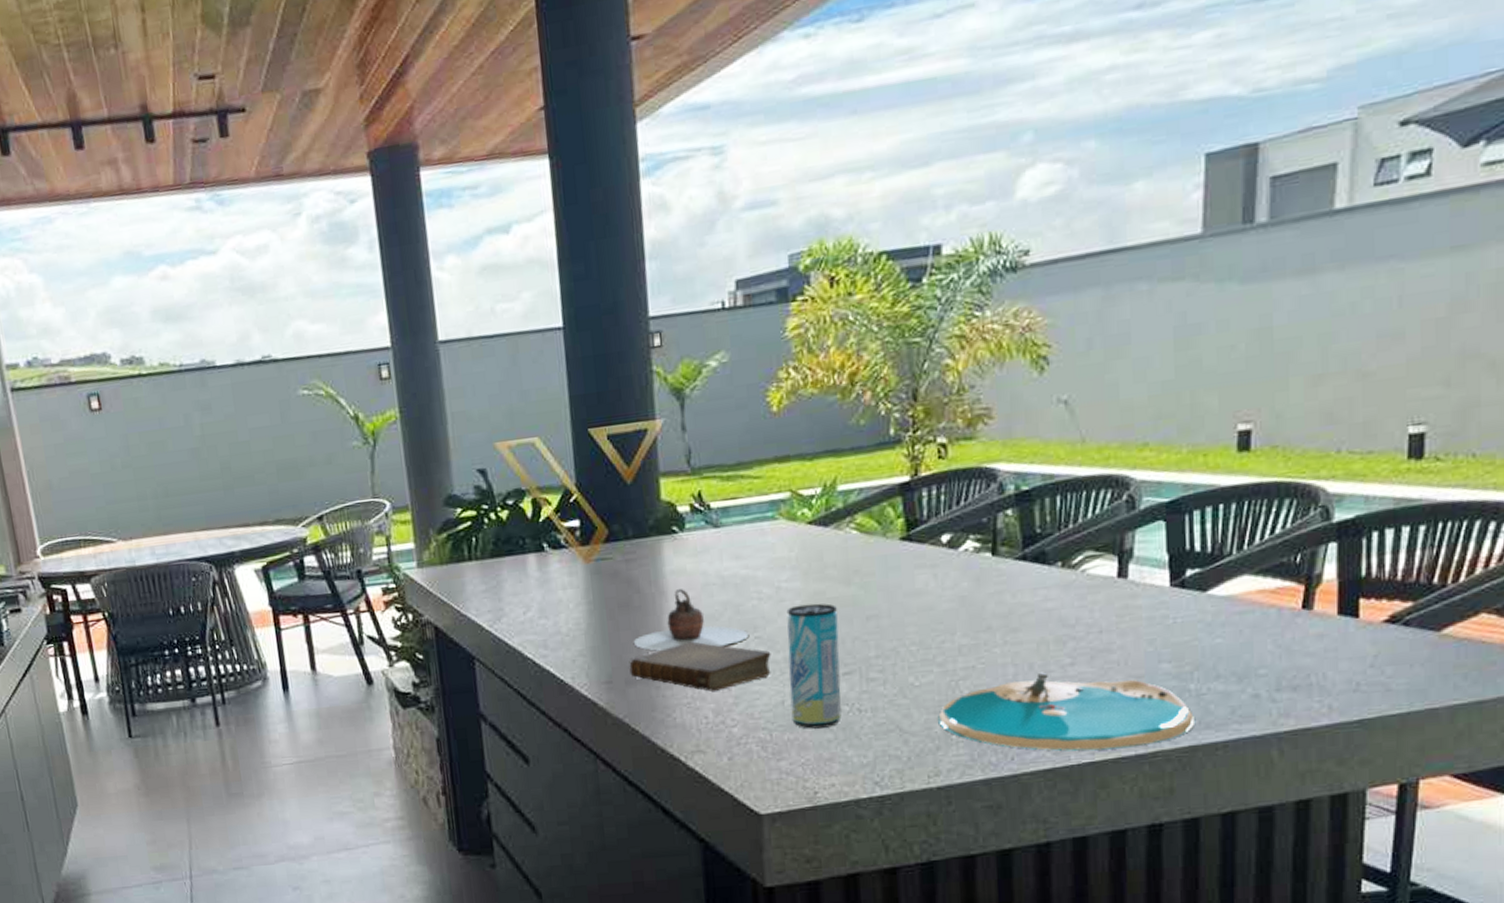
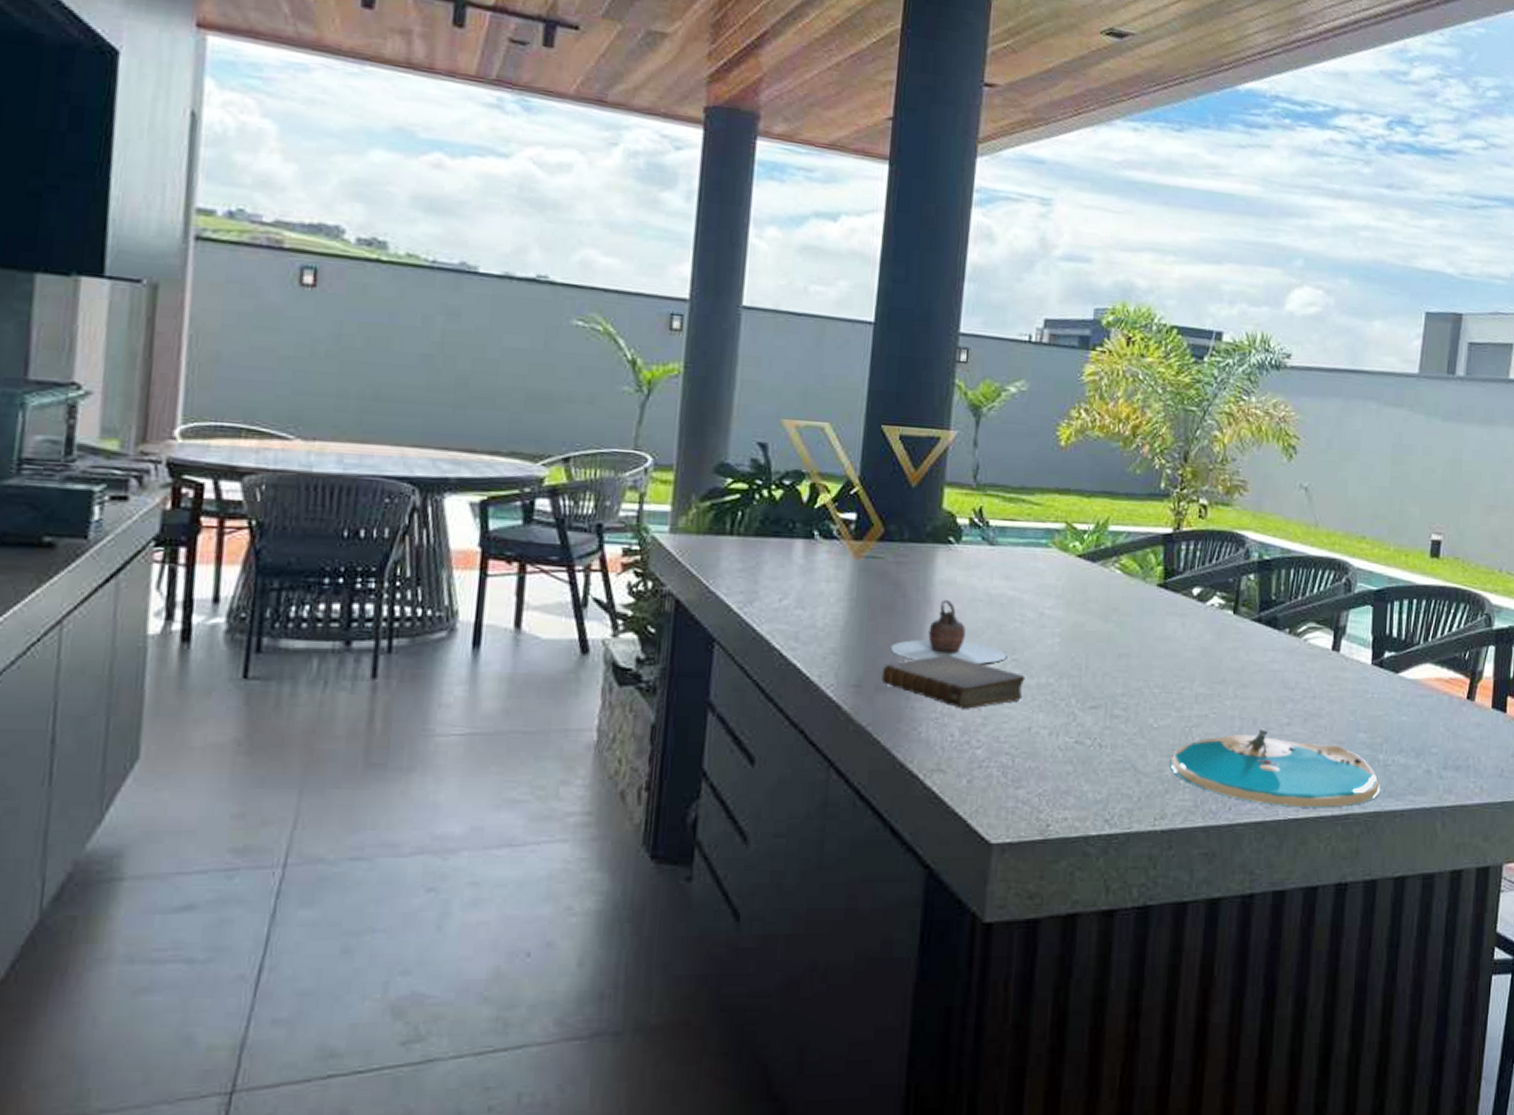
beverage can: present [786,603,842,729] -> none [1036,633,1093,759]

